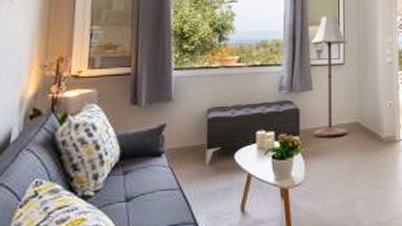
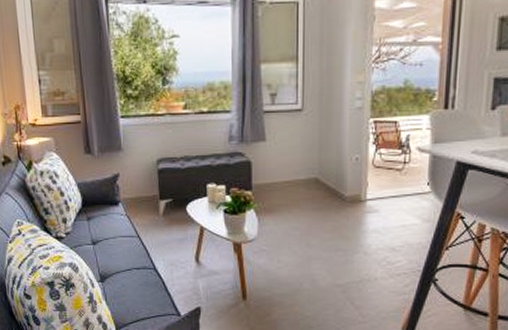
floor lamp: present [312,16,347,138] -> none [265,50,307,194]

